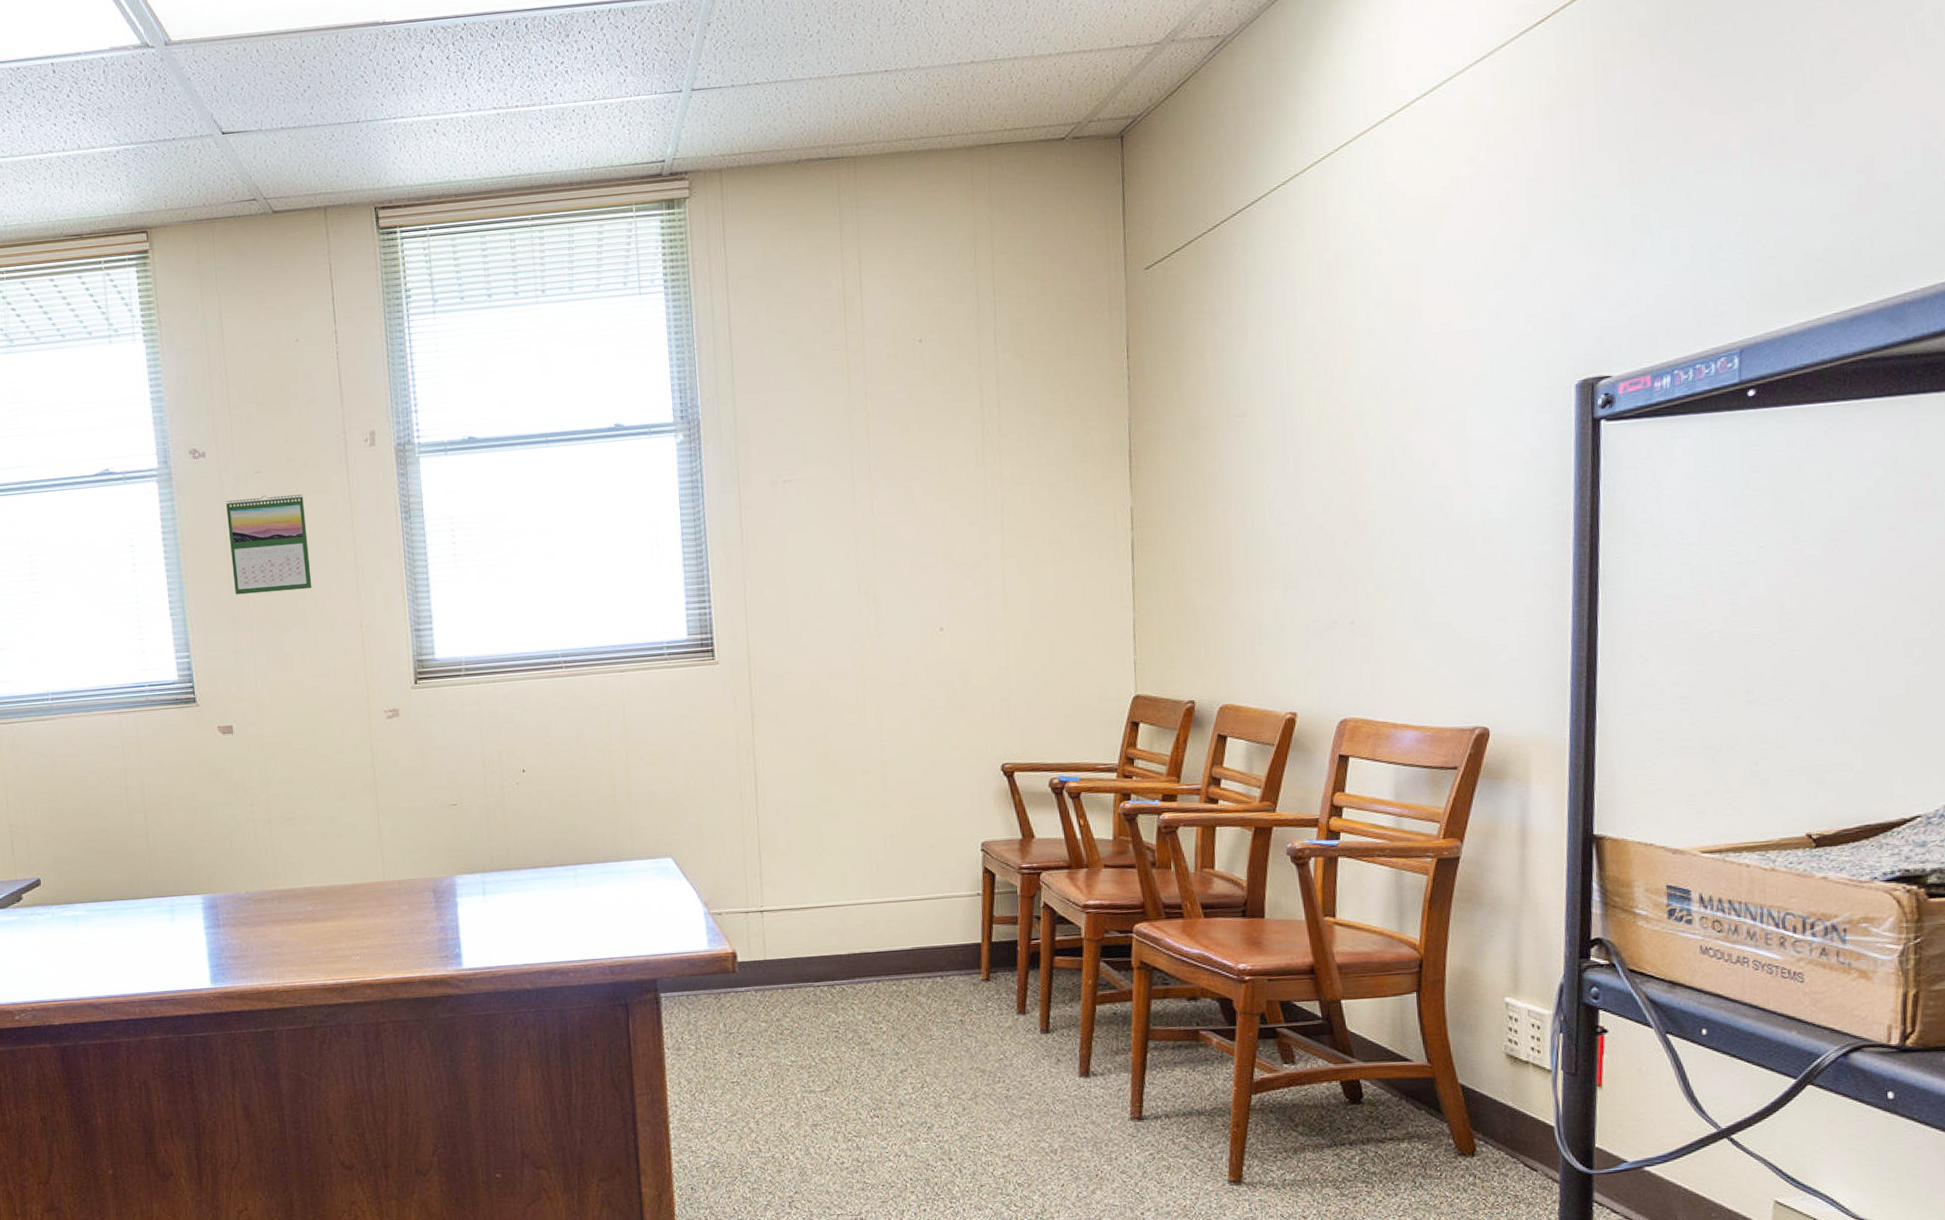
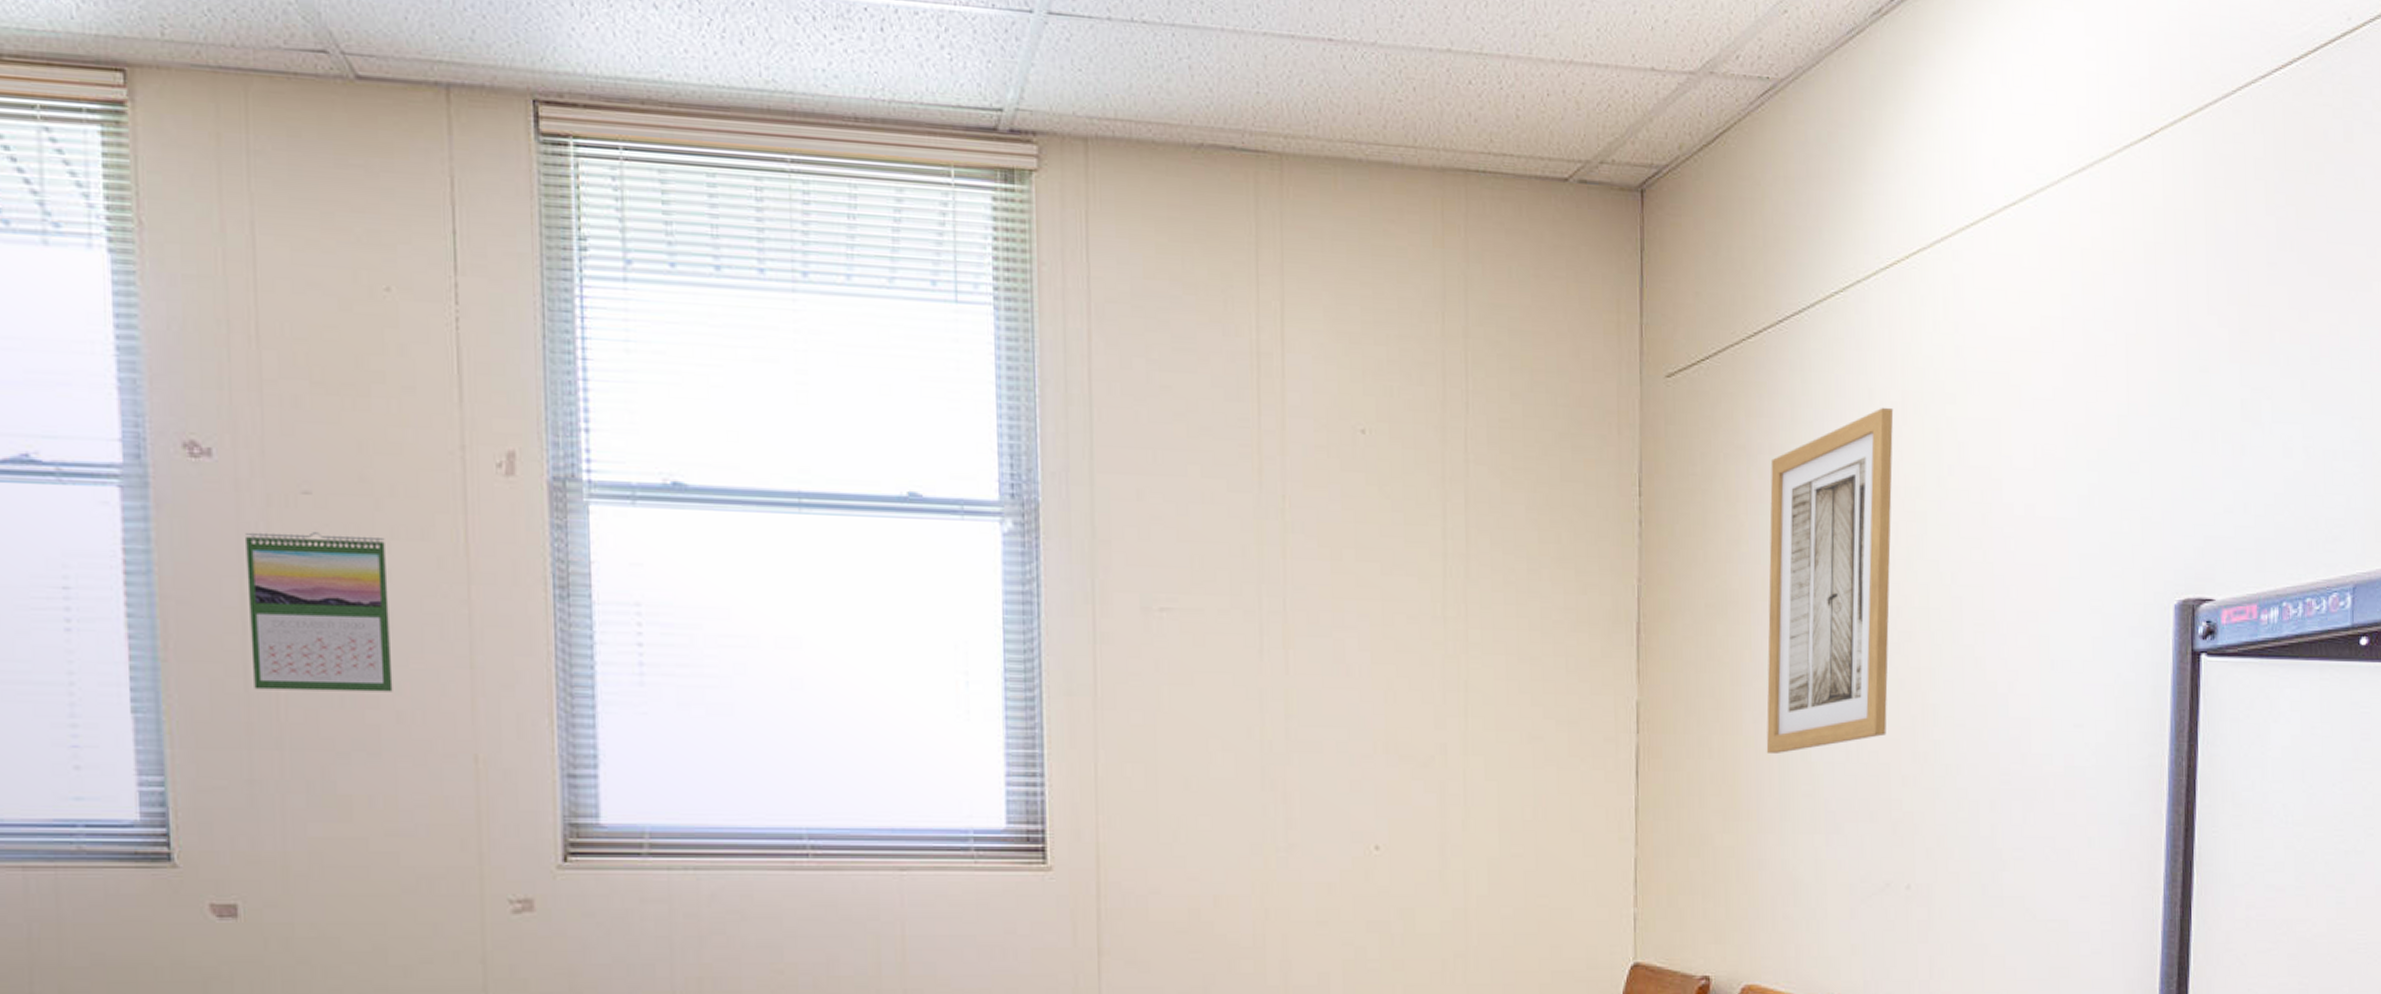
wall art: none [1230,265,1331,535] -> present [1766,407,1894,755]

